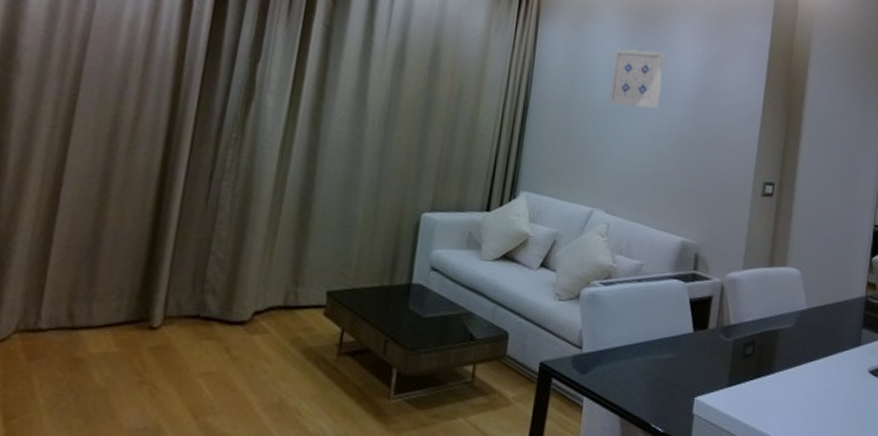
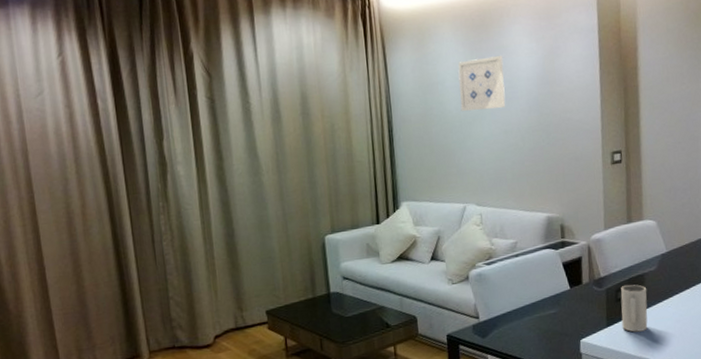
mug: none [745,340,779,400] -> present [620,284,648,332]

